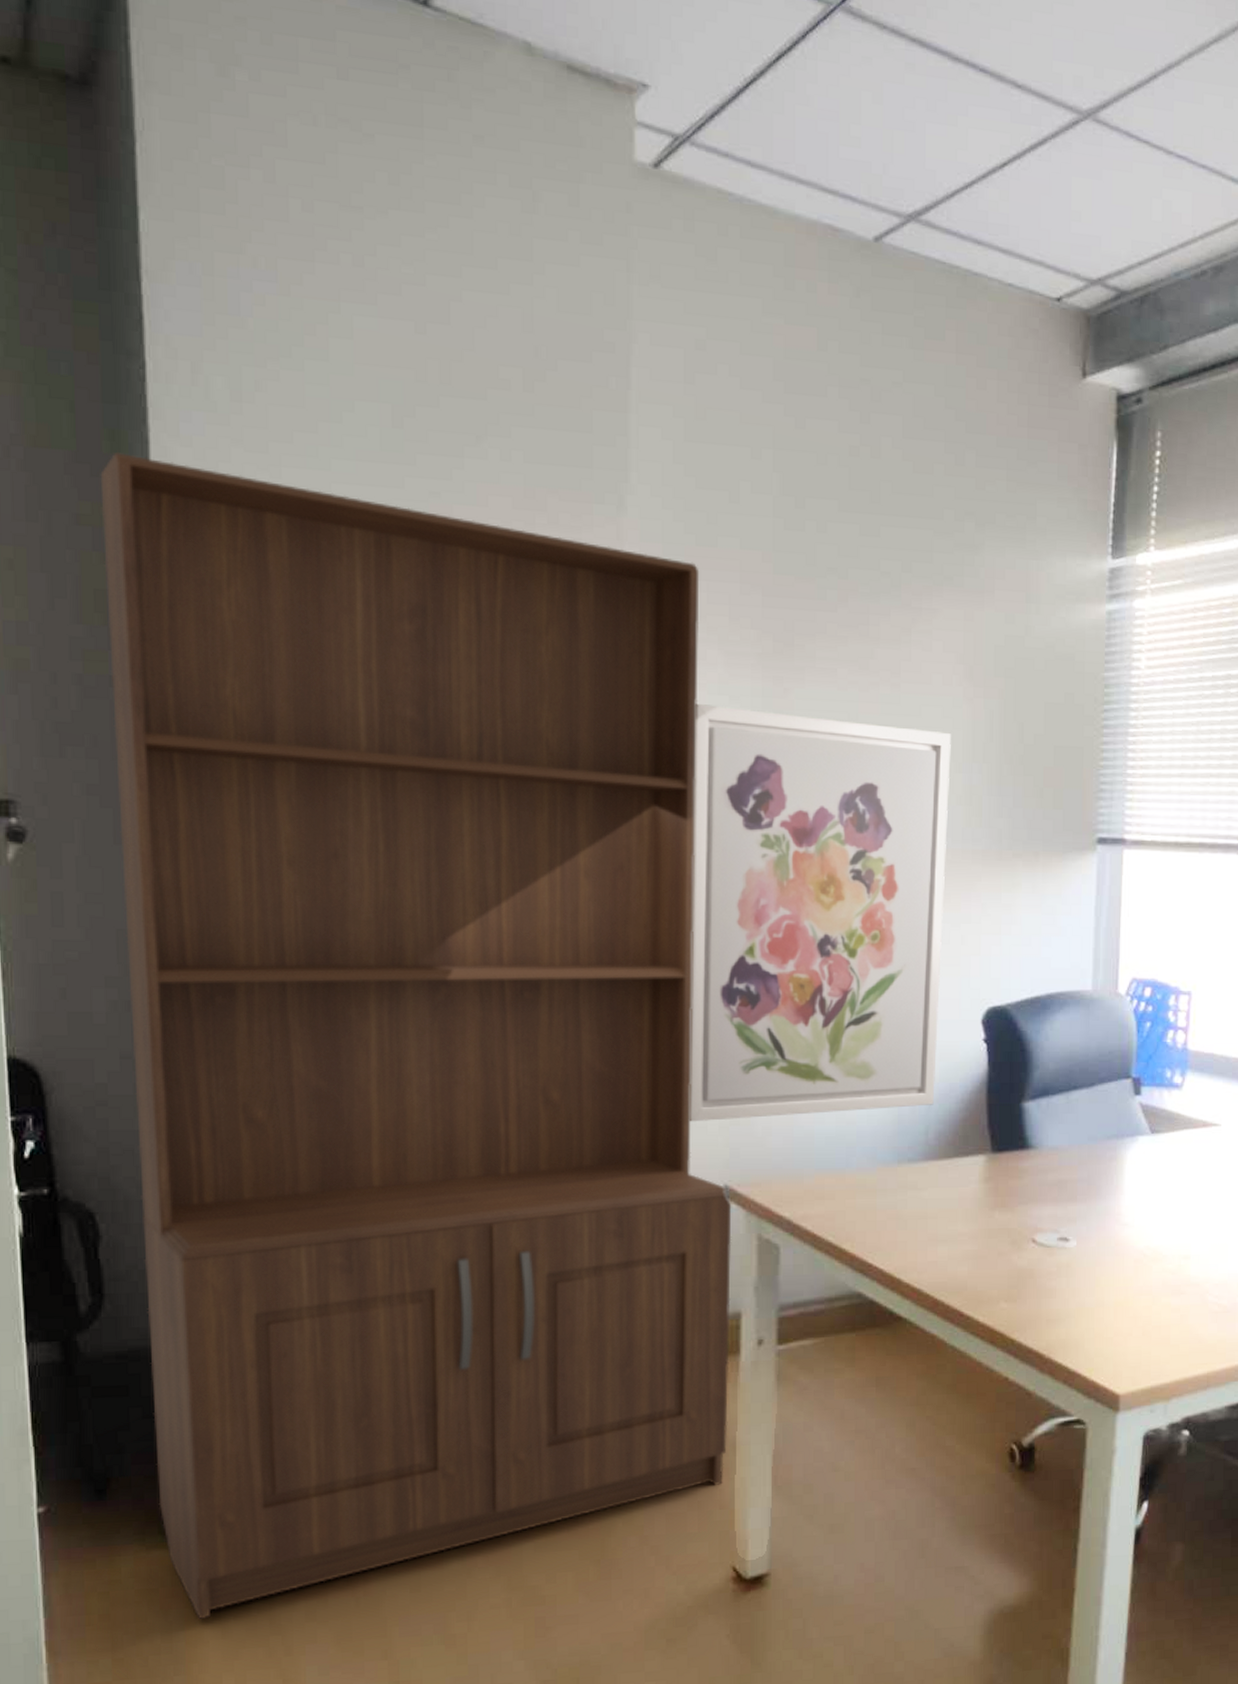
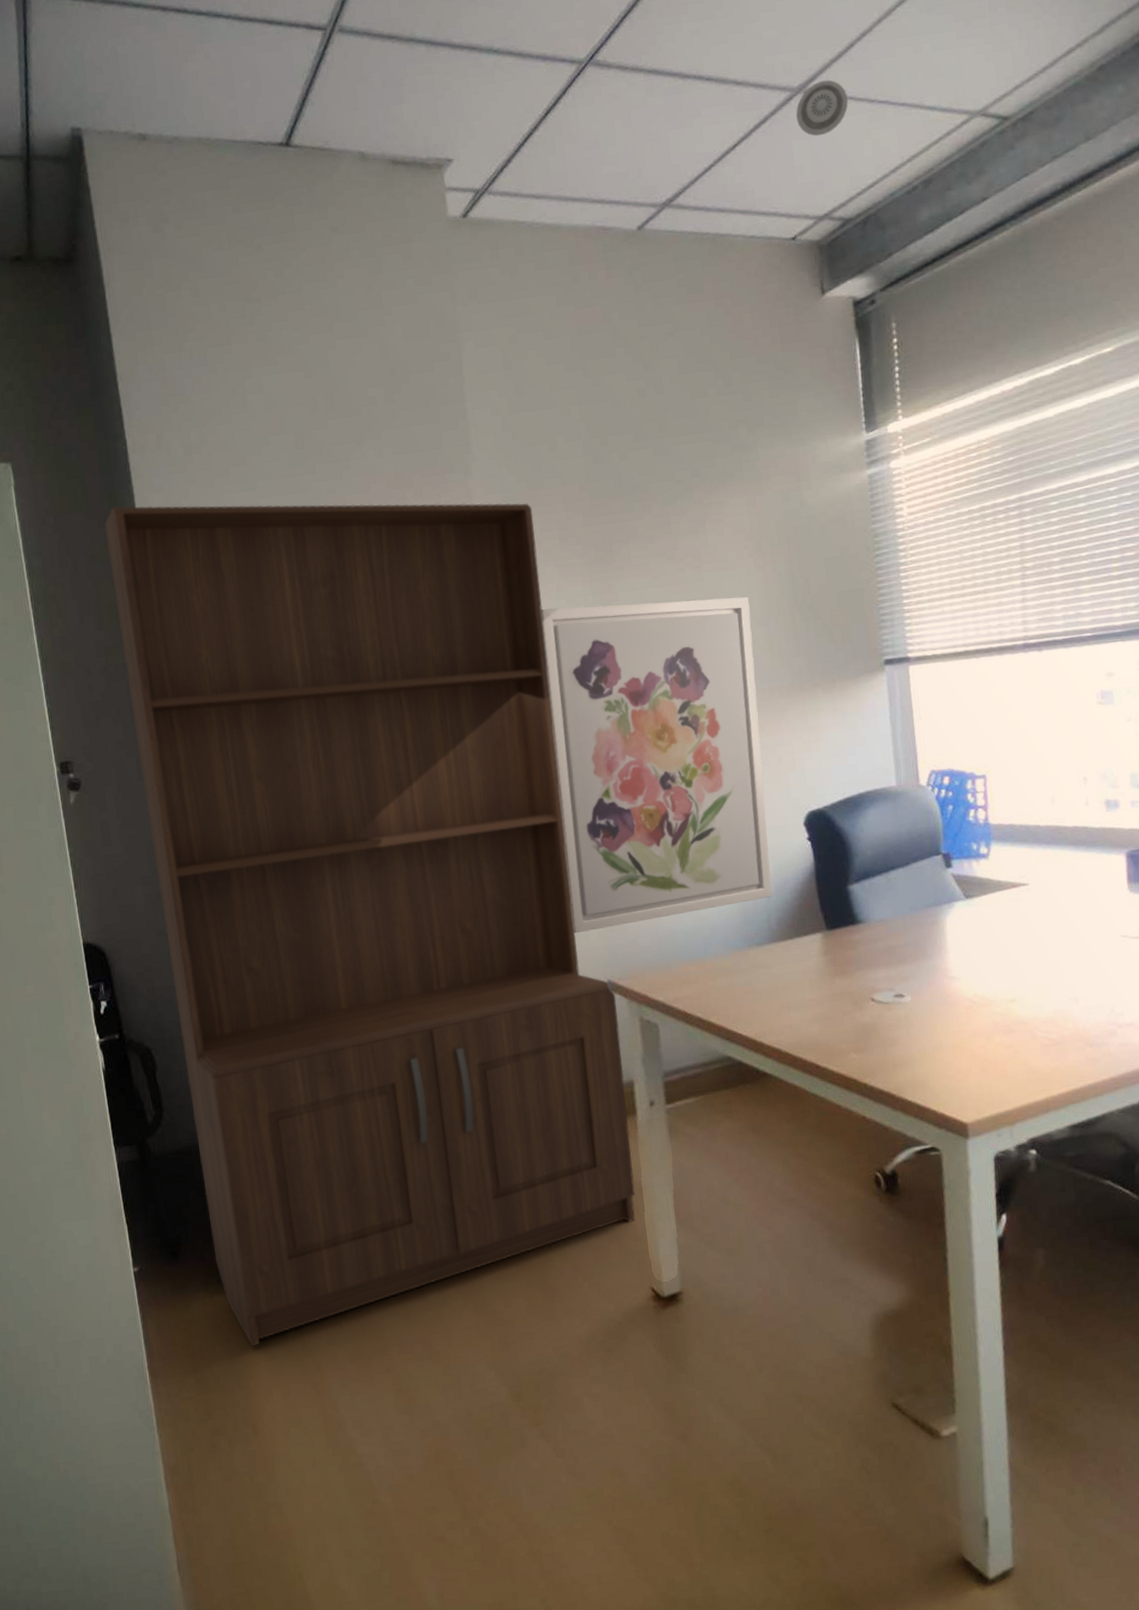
smoke detector: none [1080,110,1143,180] -> present [796,80,849,137]

